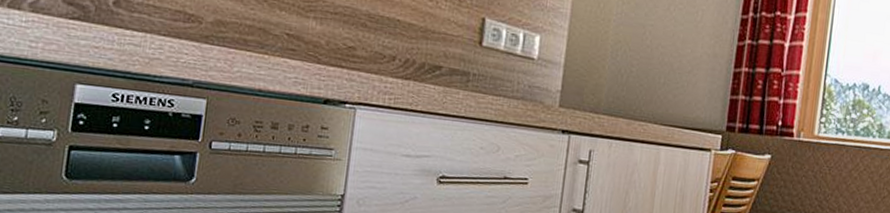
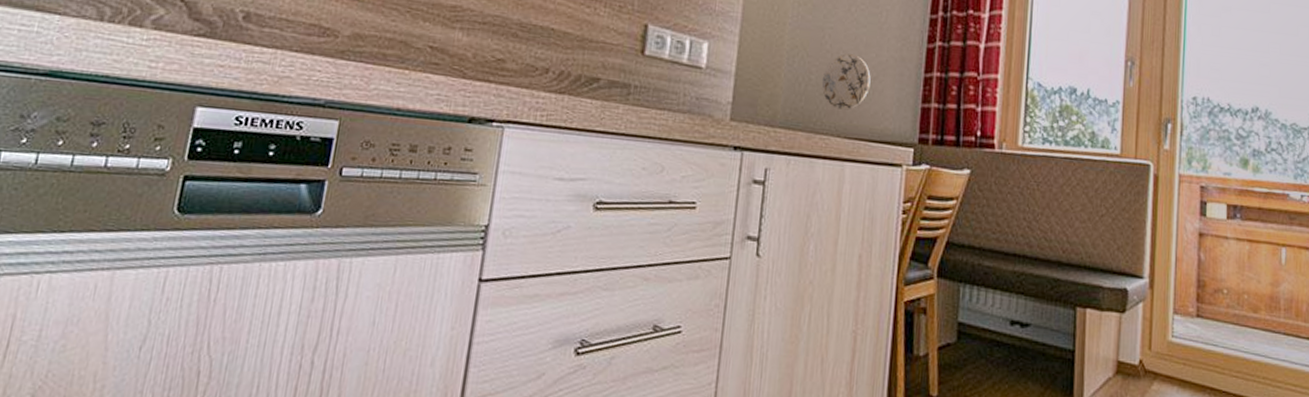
decorative plate: none [641,49,686,100] -> present [821,53,871,110]

